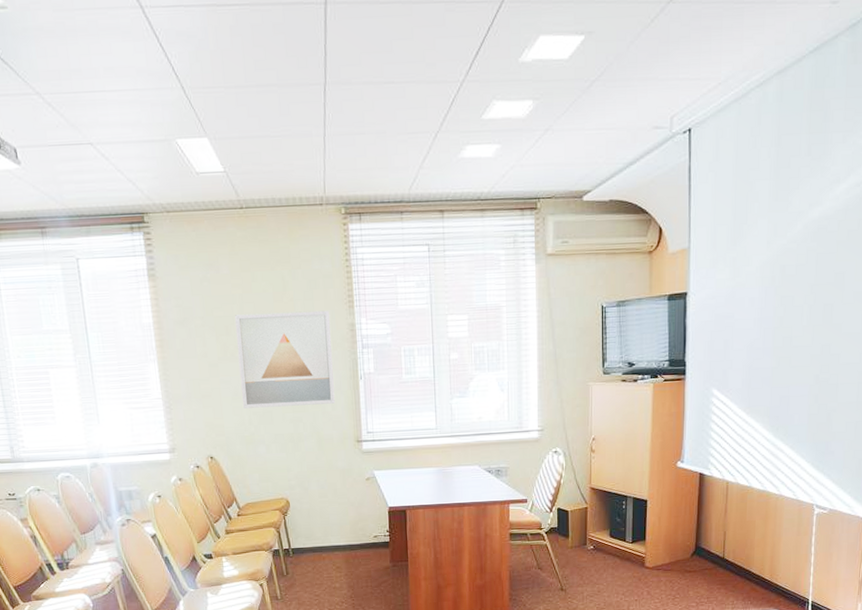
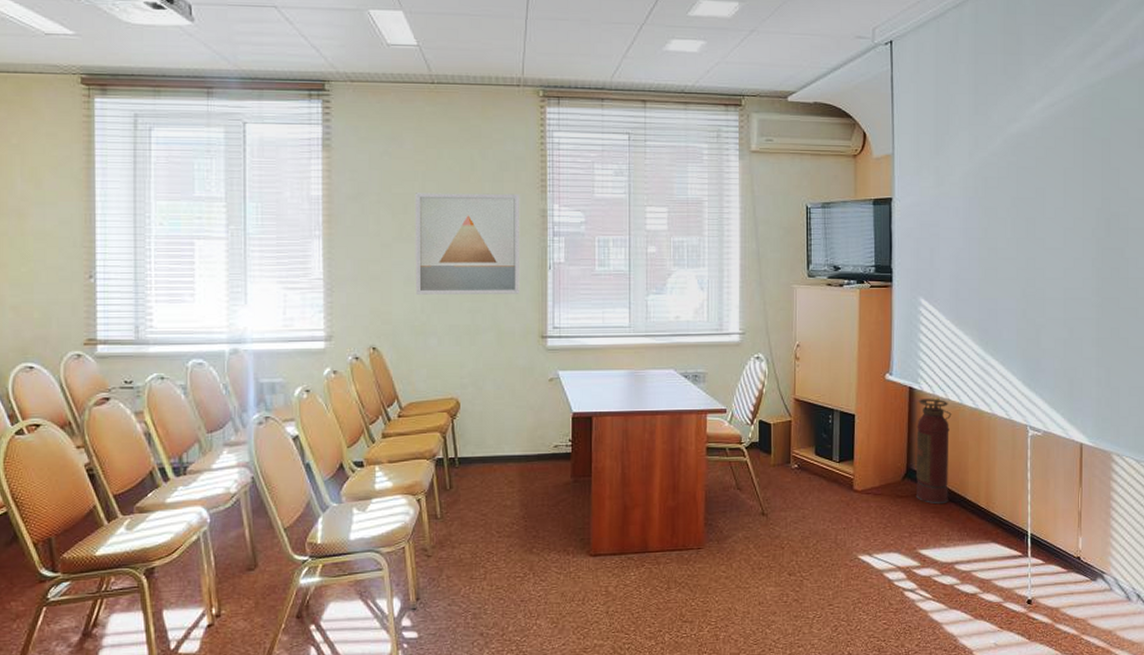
fire extinguisher: none [703,483,740,578] -> present [915,399,952,504]

